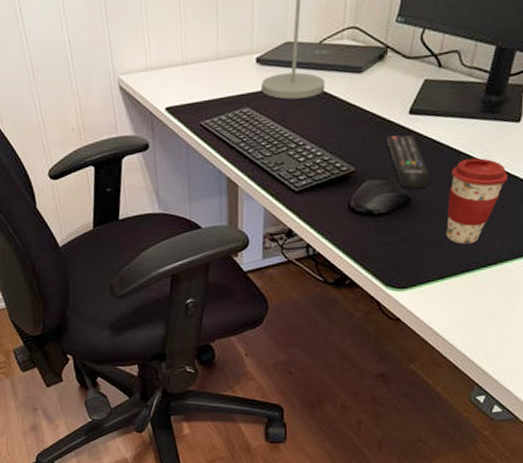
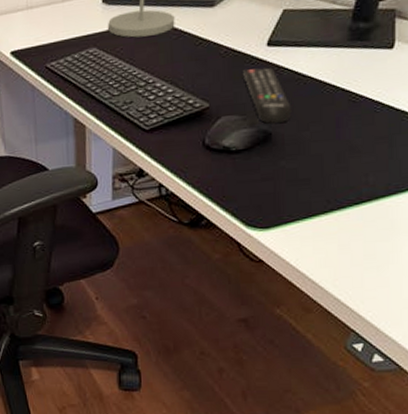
coffee cup: present [446,158,508,245] -> none [312,88,381,181]

